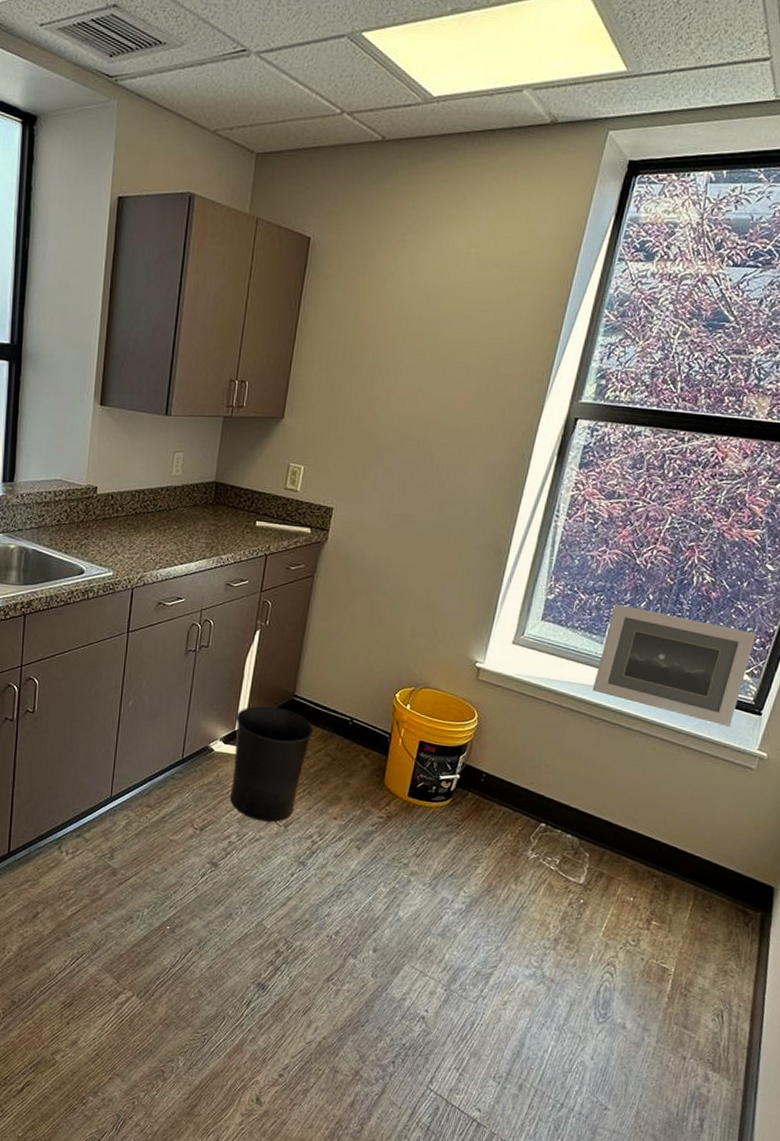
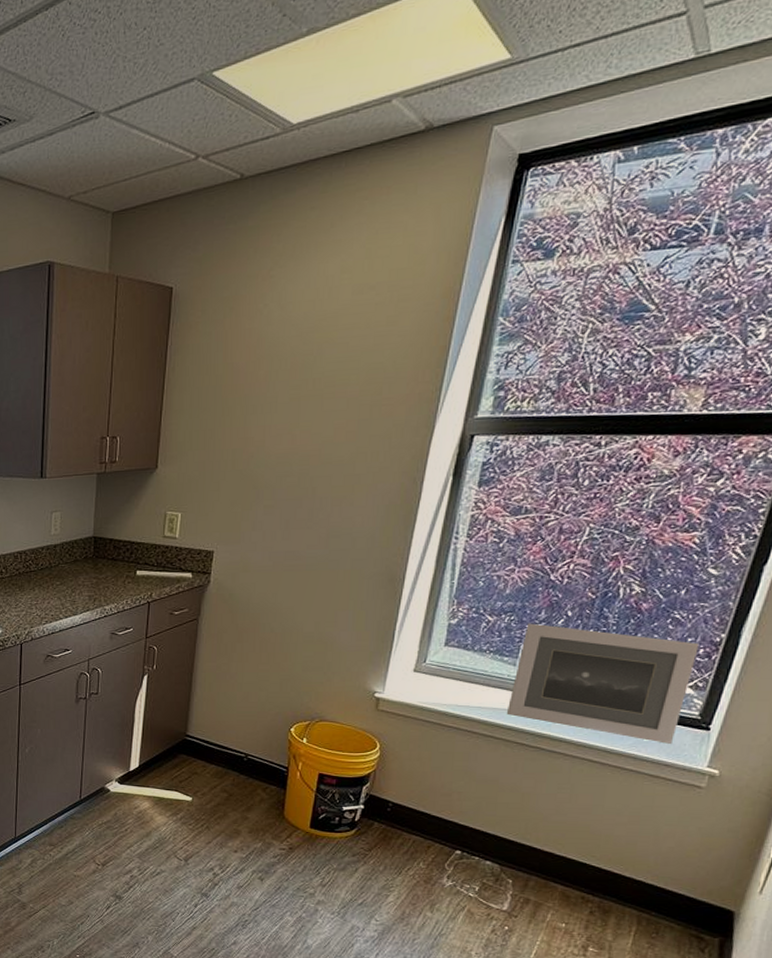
waste bin: present [230,705,314,822] -> none [130,746,208,856]

